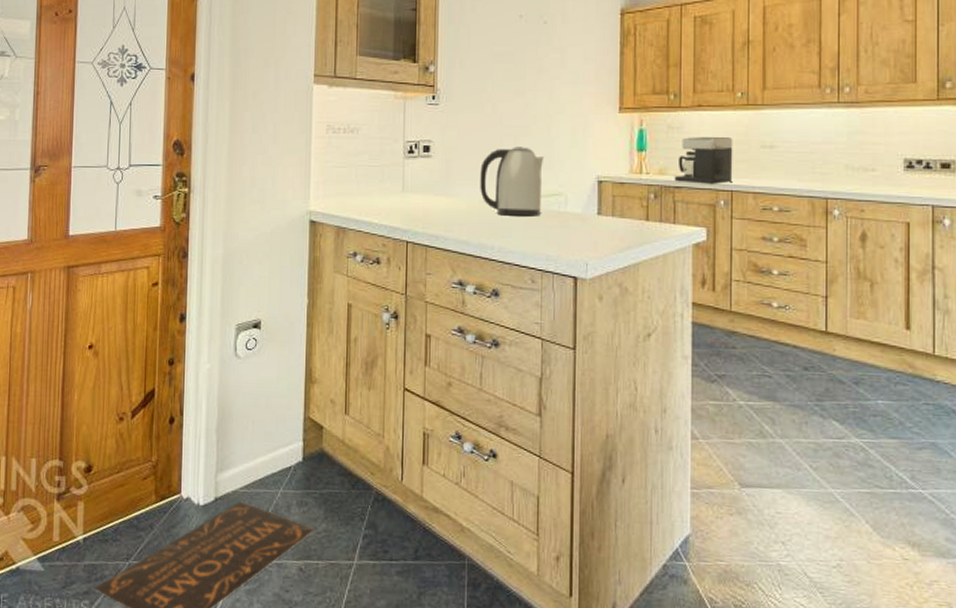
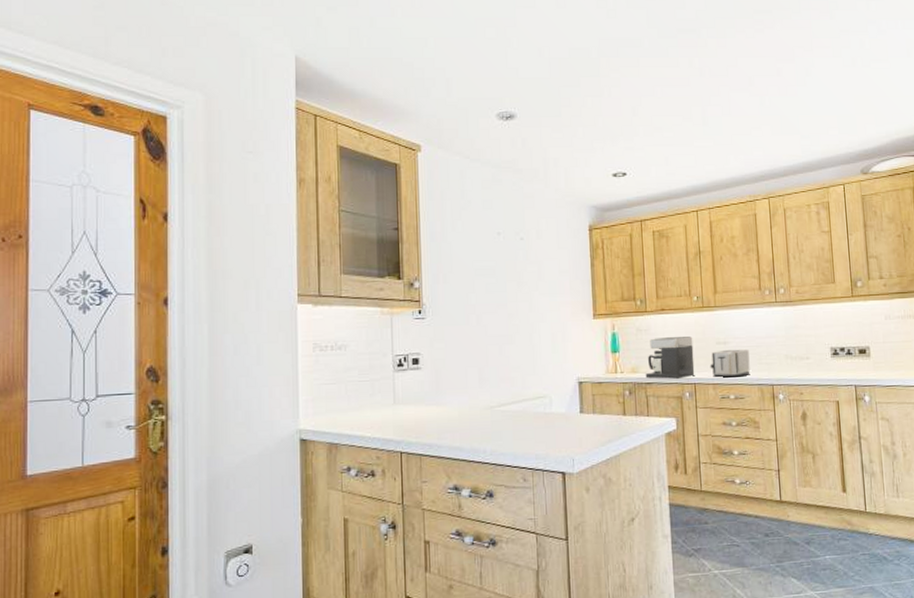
kettle: present [480,146,544,217] -> none [469,354,528,421]
toaster: none [751,154,800,188] -> present [710,348,750,379]

